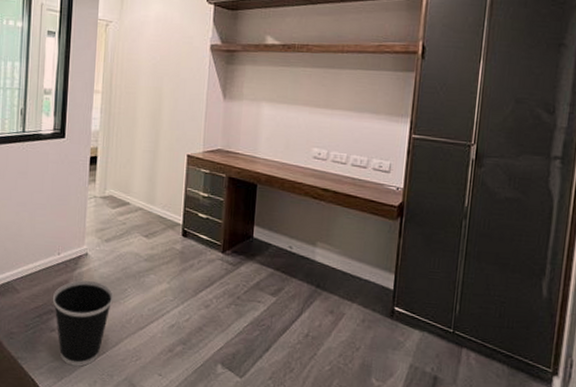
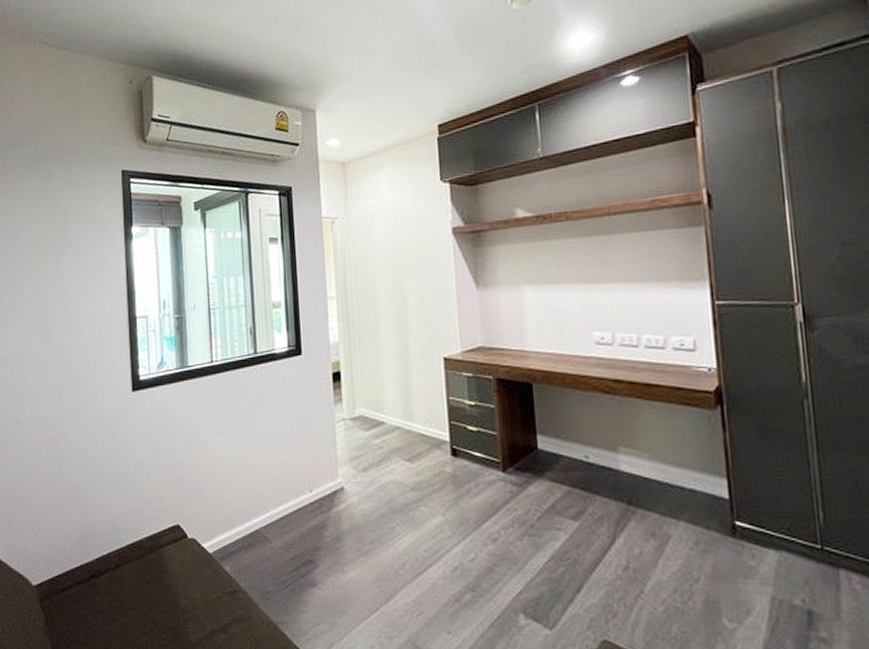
wastebasket: present [53,280,114,367] -> none [310,520,380,628]

